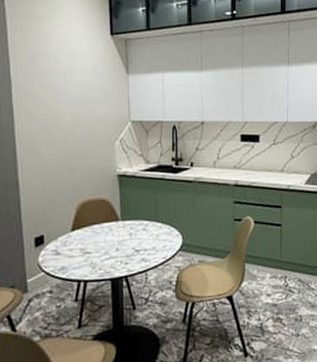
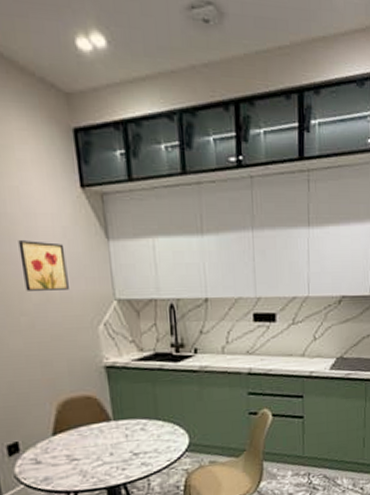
wall art: none [60,74,95,113] -> present [18,241,69,291]

